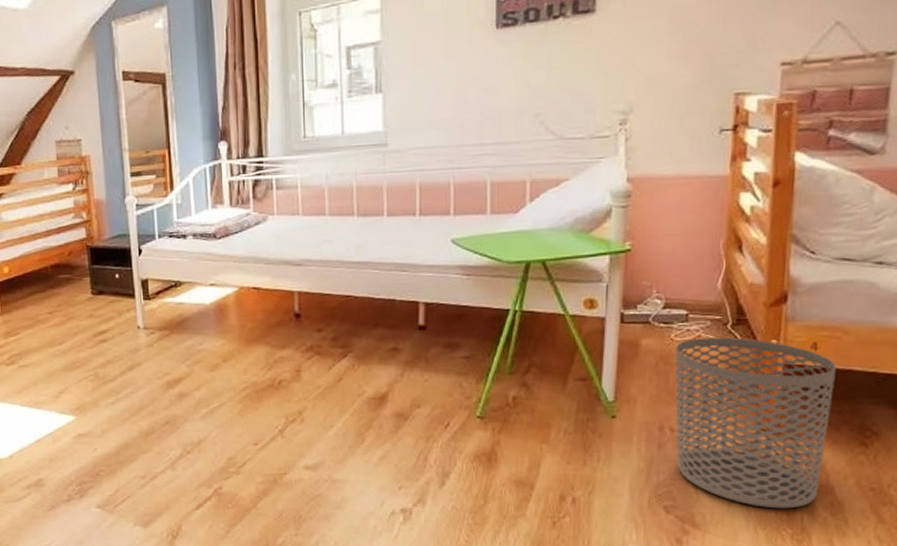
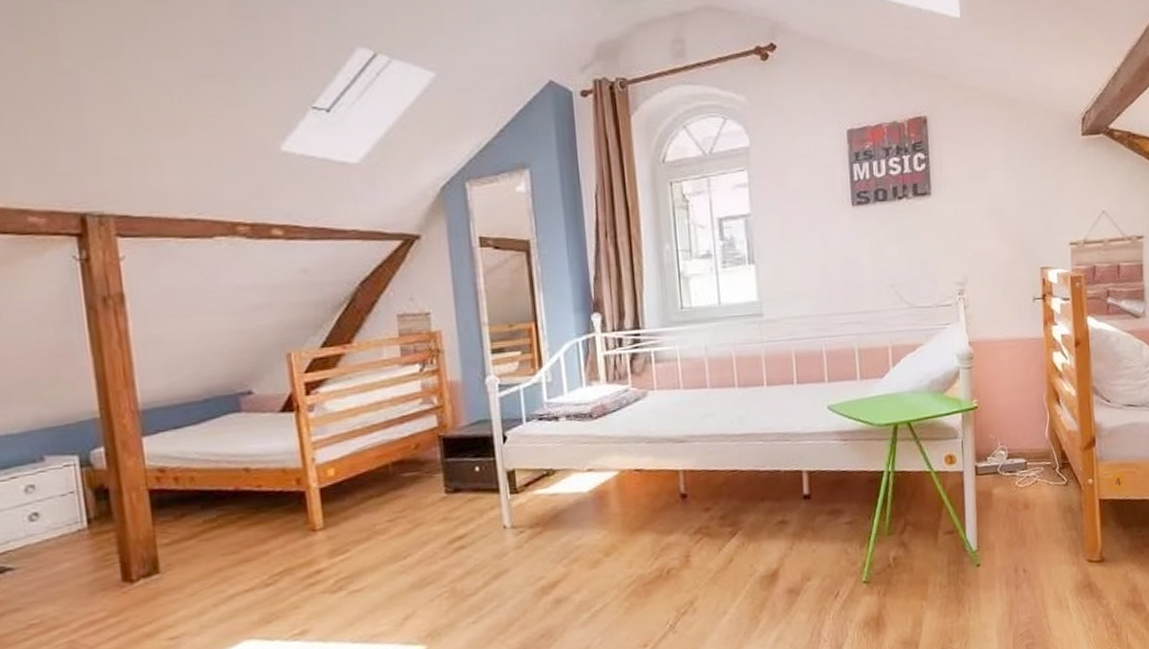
waste bin: present [675,337,836,509] -> none [1020,479,1136,632]

